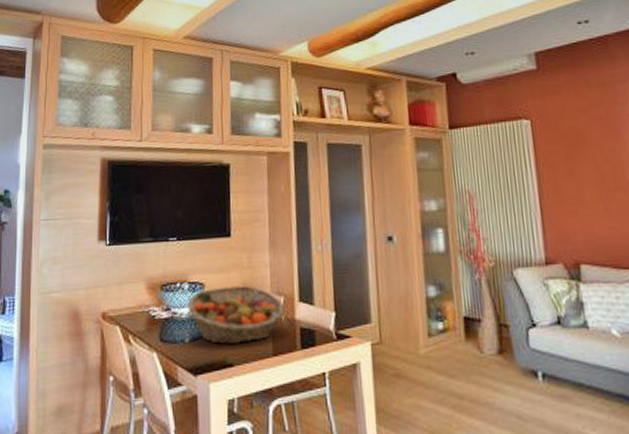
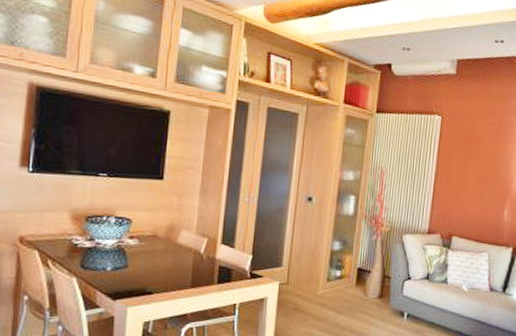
fruit basket: present [188,286,285,344] -> none [113,224,208,275]

